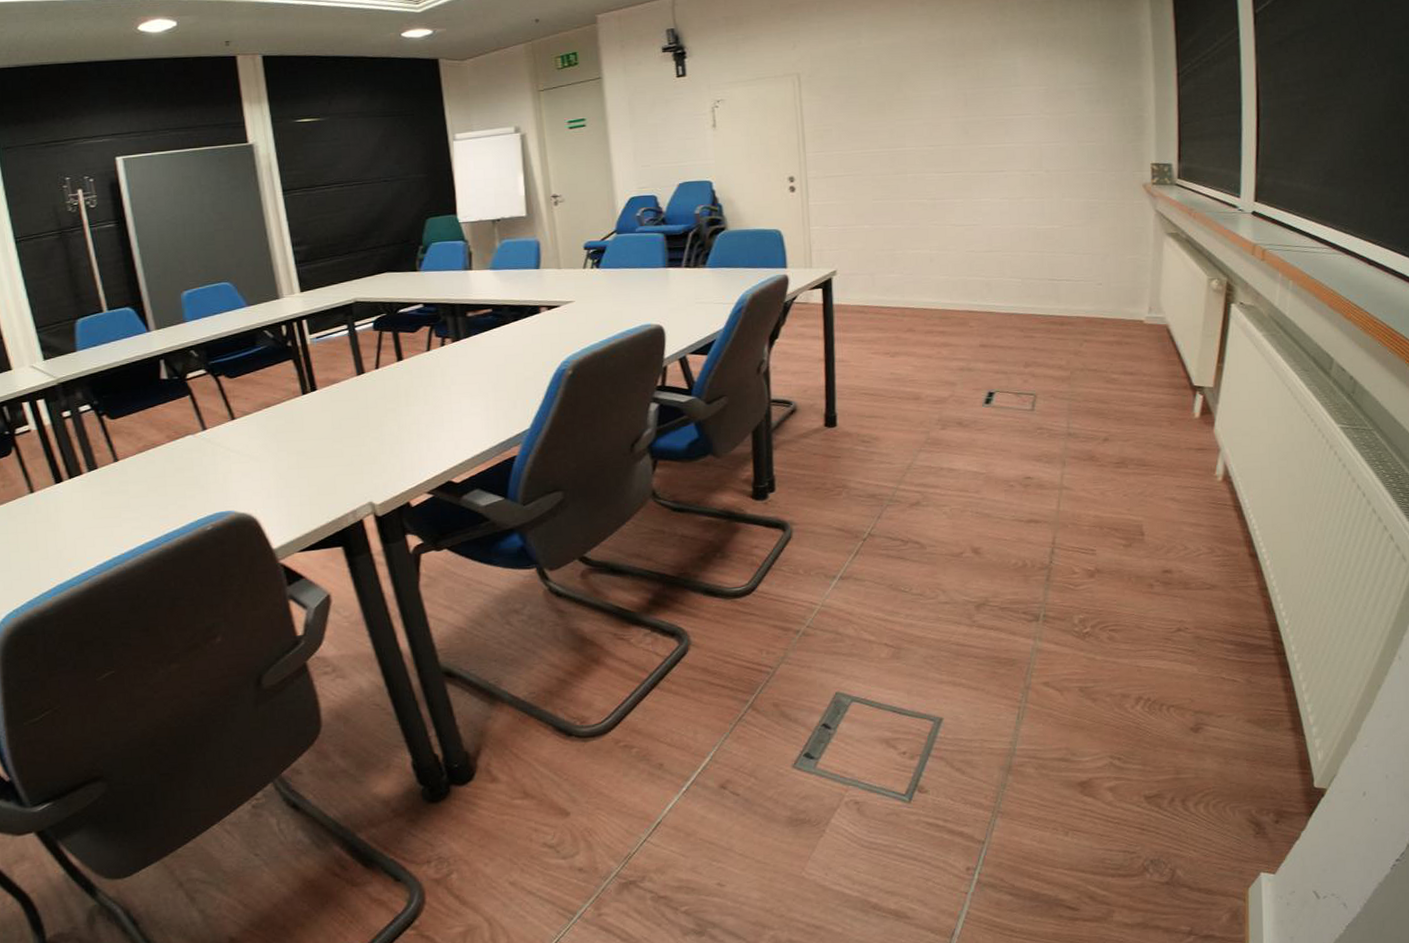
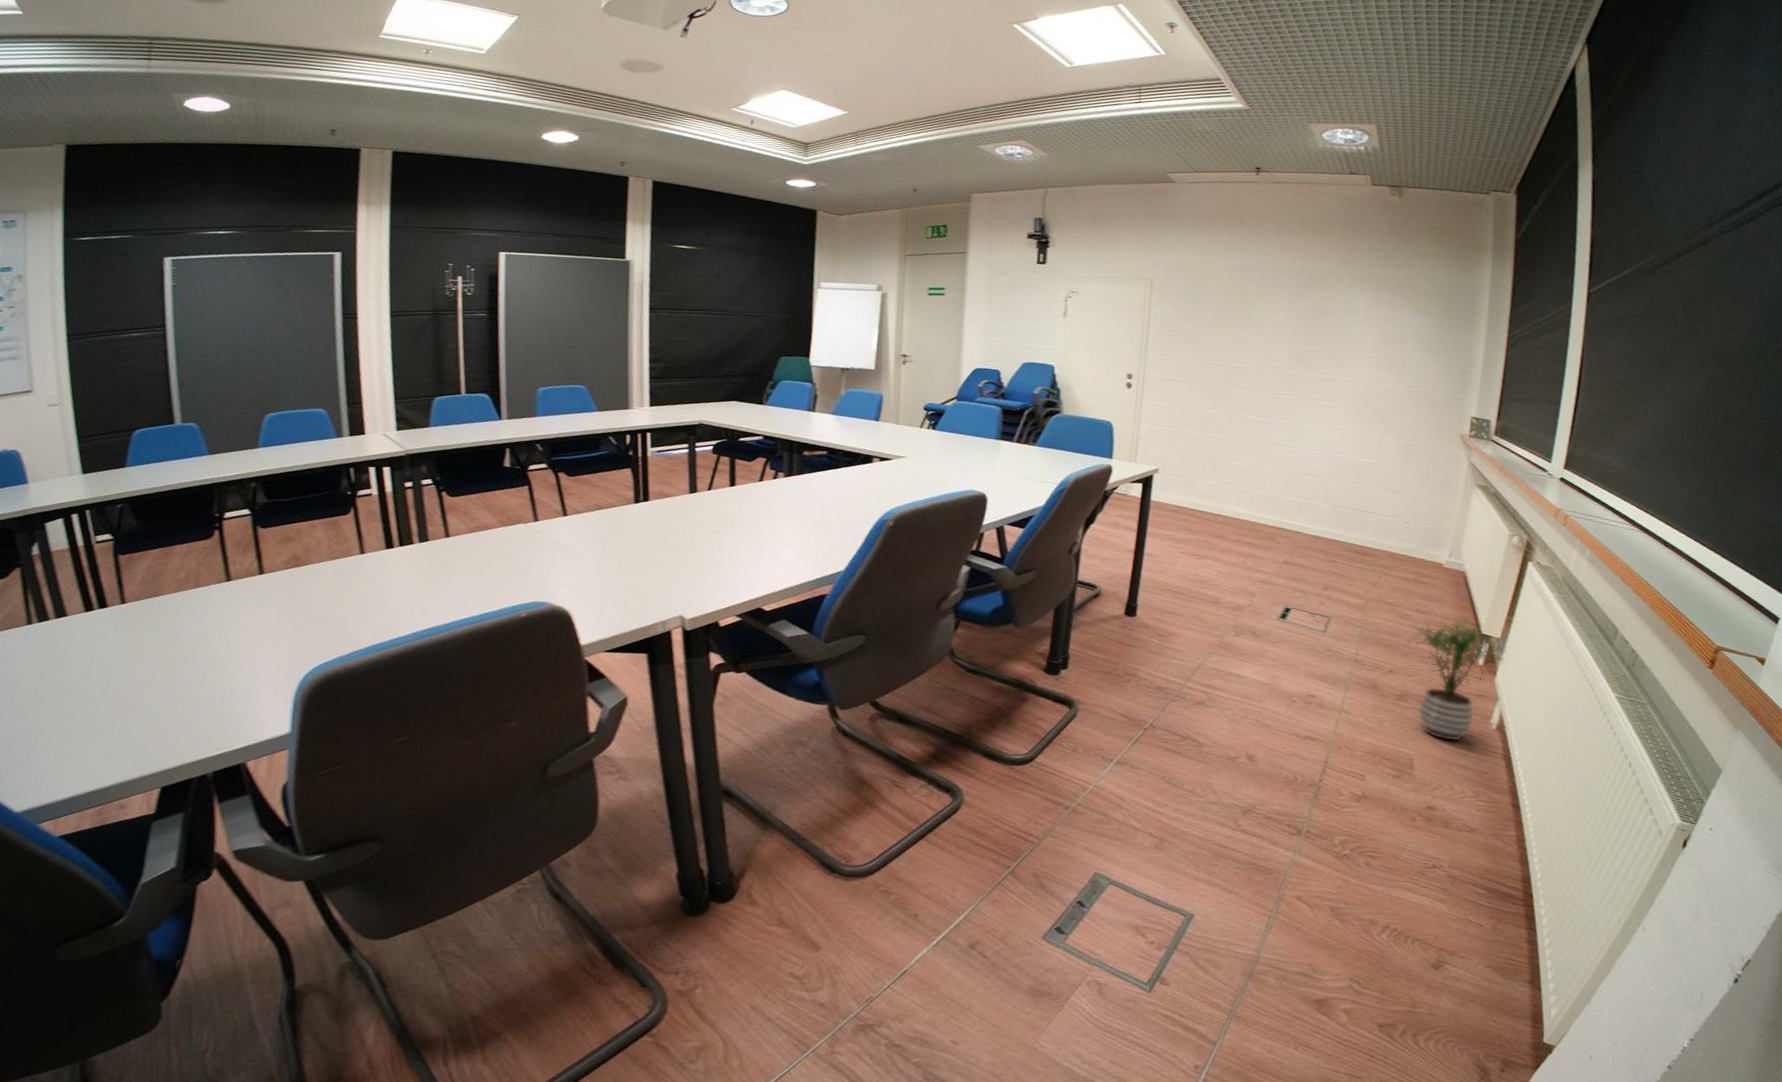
potted plant: none [1116,375,1223,502] -> present [1405,619,1507,743]

